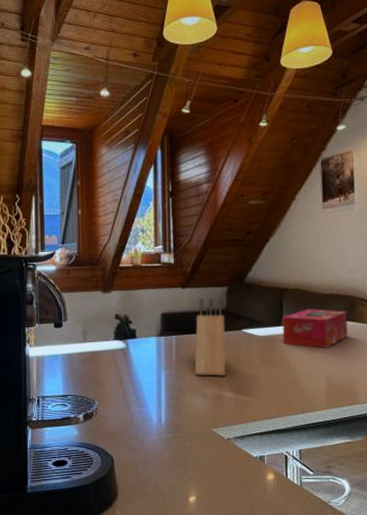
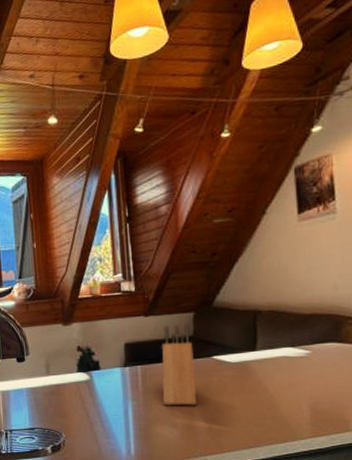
tissue box: present [282,309,348,349] -> none [257,331,333,374]

